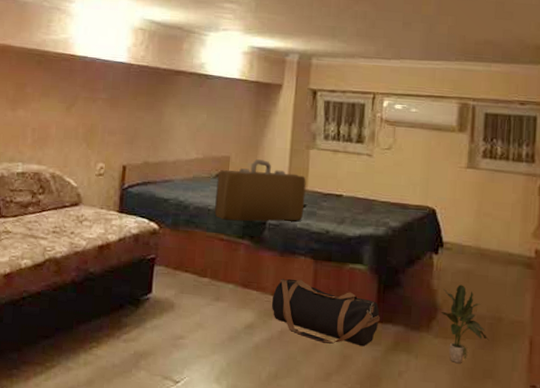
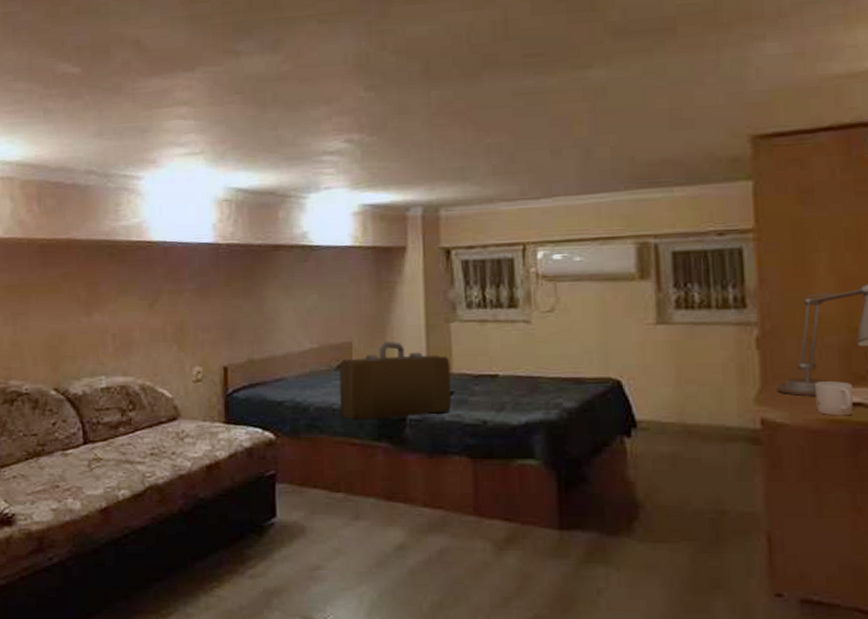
duffel bag: present [271,278,380,347] -> none [424,484,564,561]
potted plant: present [441,284,490,363] -> none [643,473,713,572]

